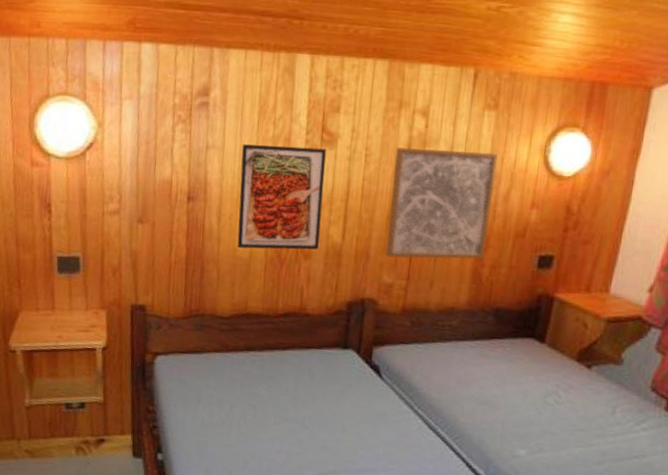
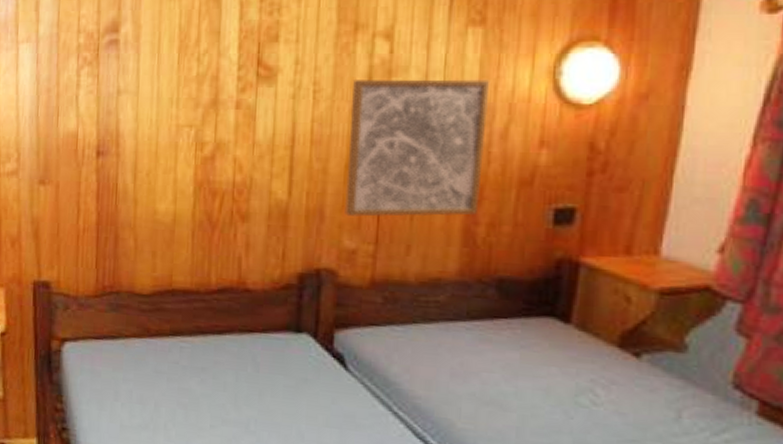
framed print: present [237,144,326,250] -> none [157,85,264,211]

